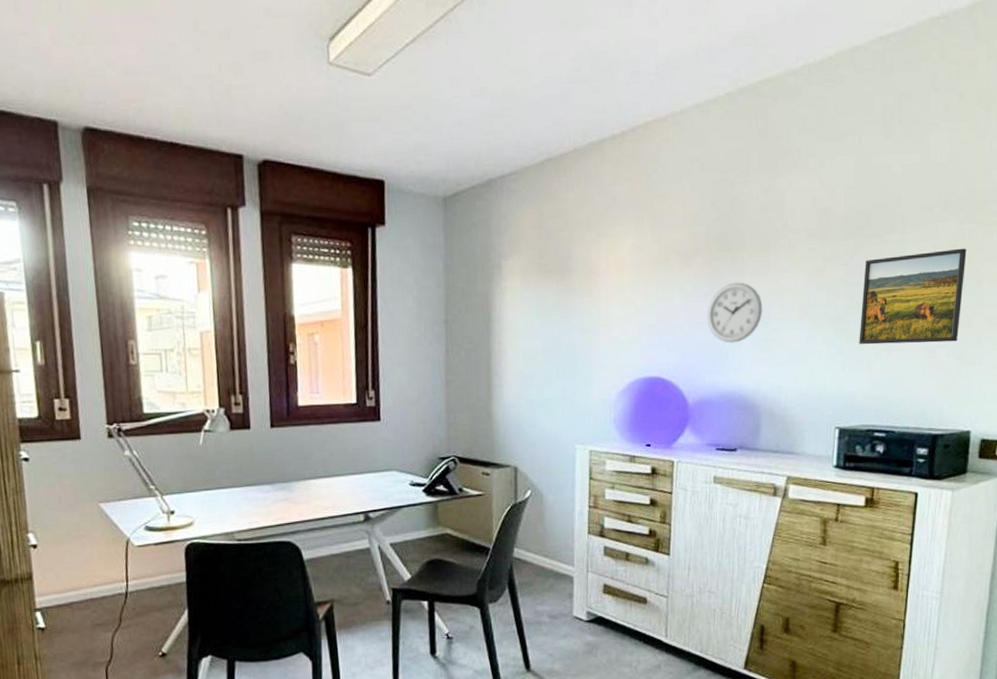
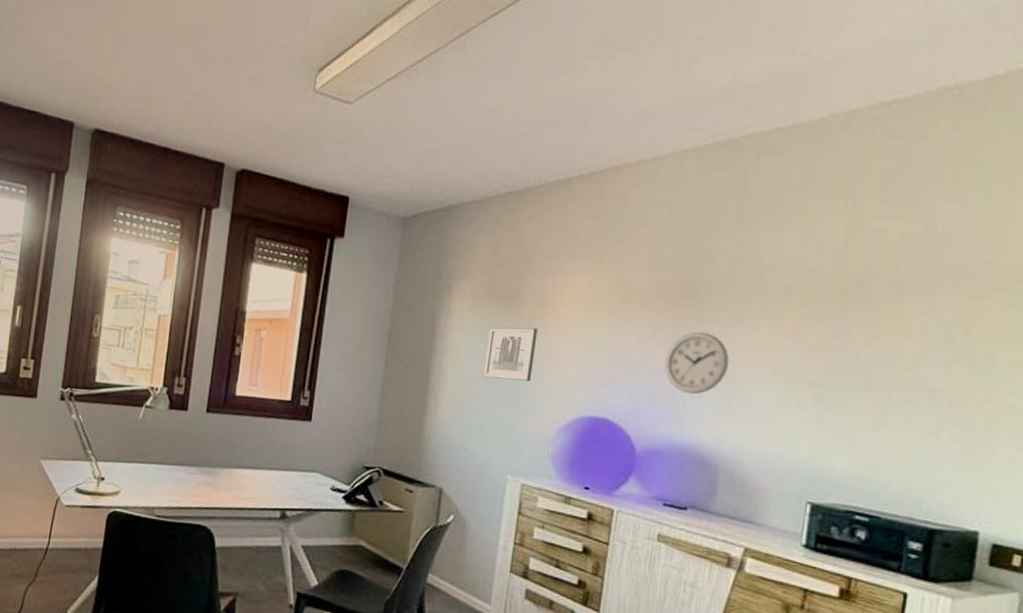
wall art: none [542,298,589,353] -> present [483,327,538,382]
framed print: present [859,248,967,345] -> none [841,325,979,427]

